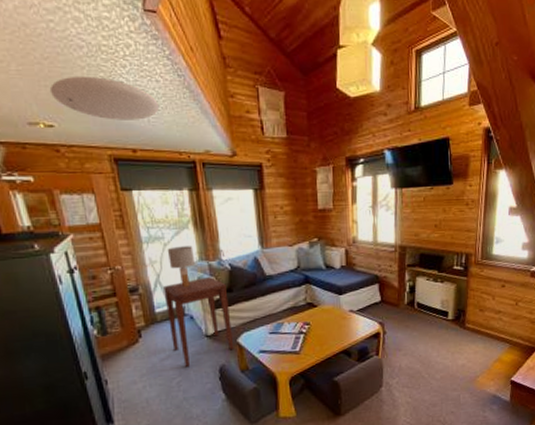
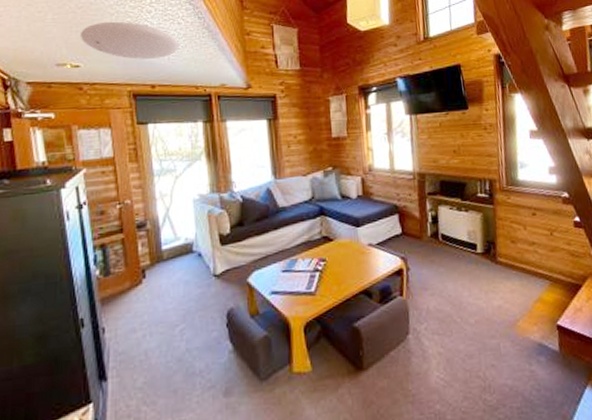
side table: present [163,277,234,368] -> none [172,210,244,313]
lamp: present [167,246,196,287] -> none [178,178,207,222]

